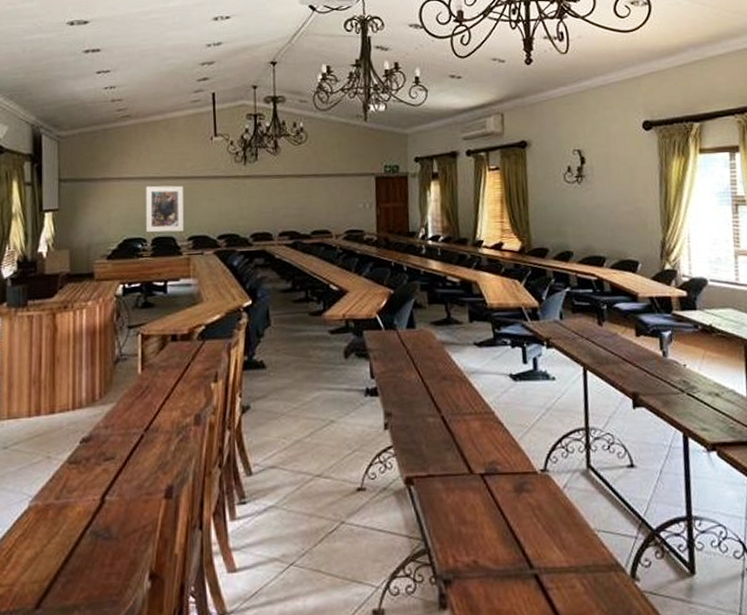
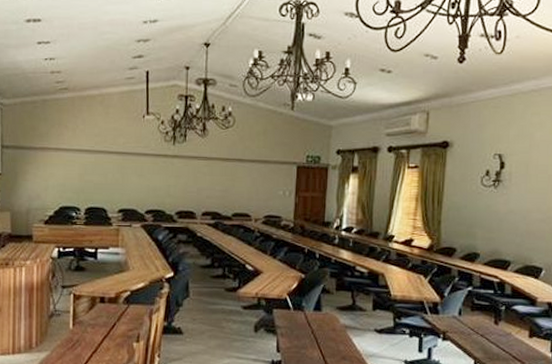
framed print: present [145,185,183,233] -> none [79,158,115,204]

